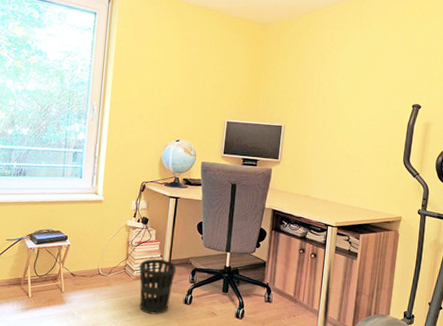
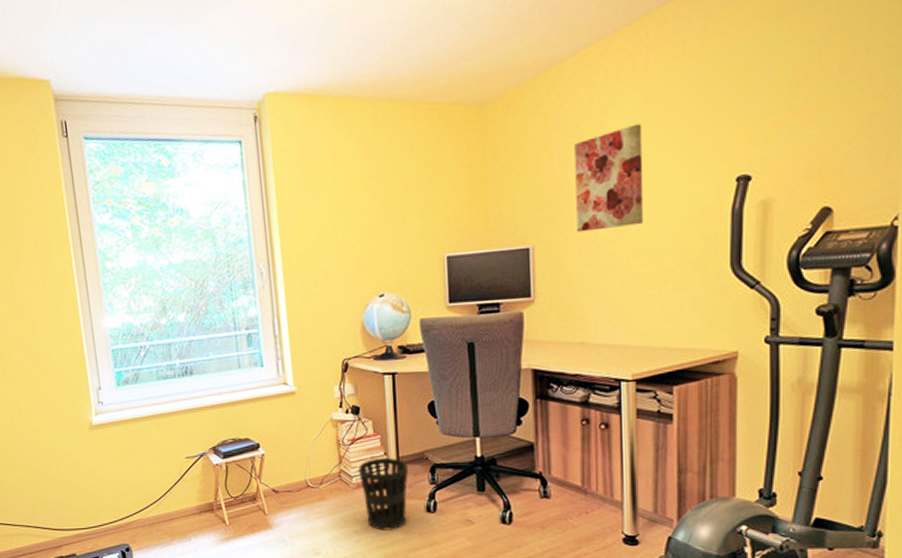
wall art: none [314,59,362,124] -> present [574,123,644,232]

